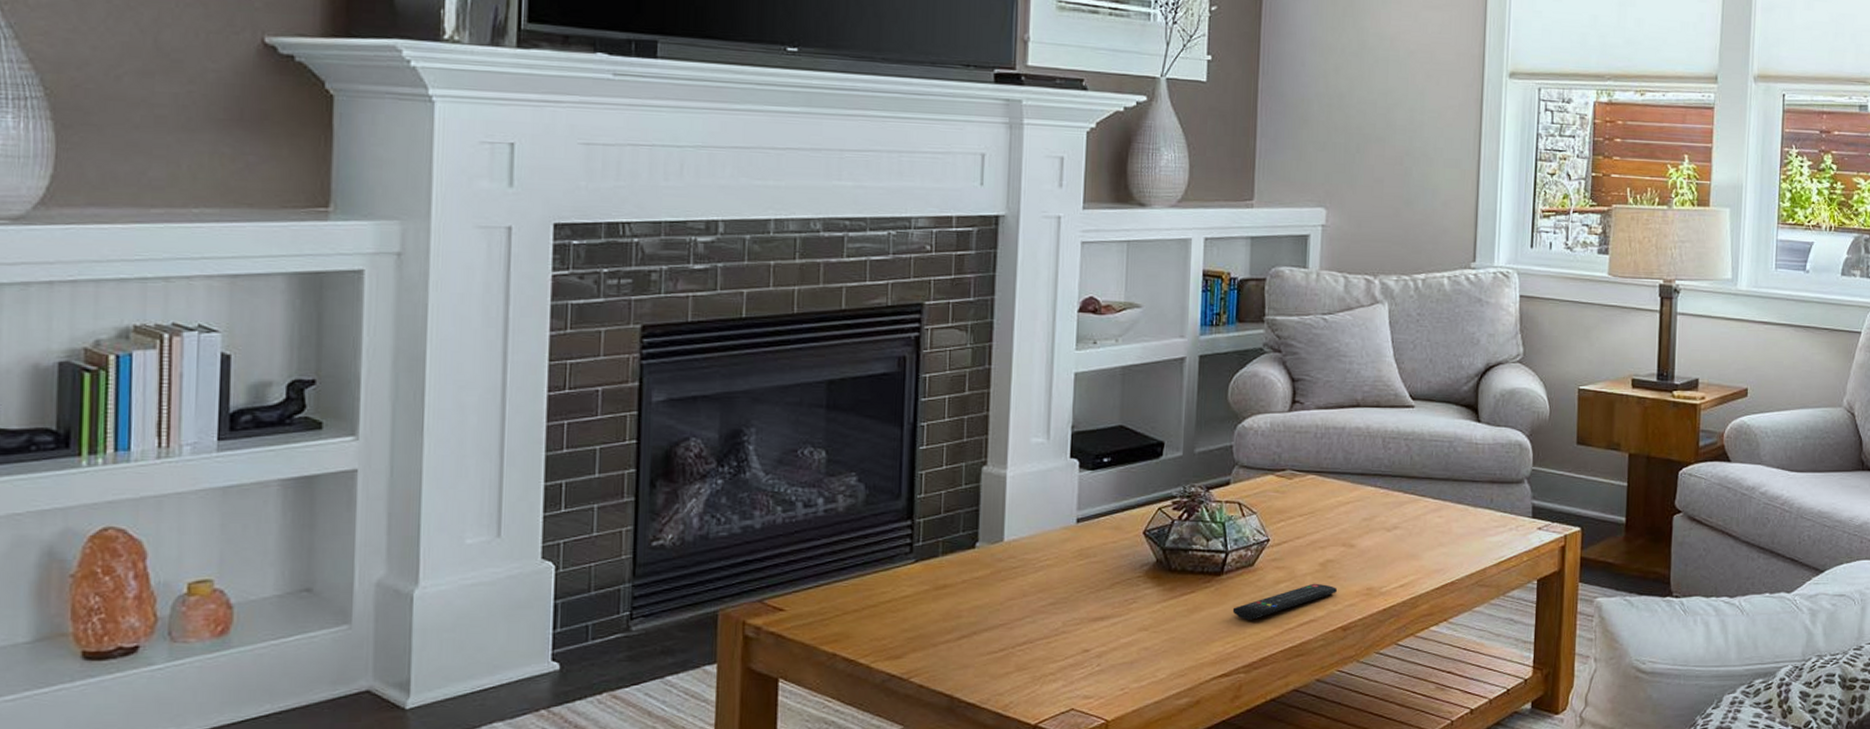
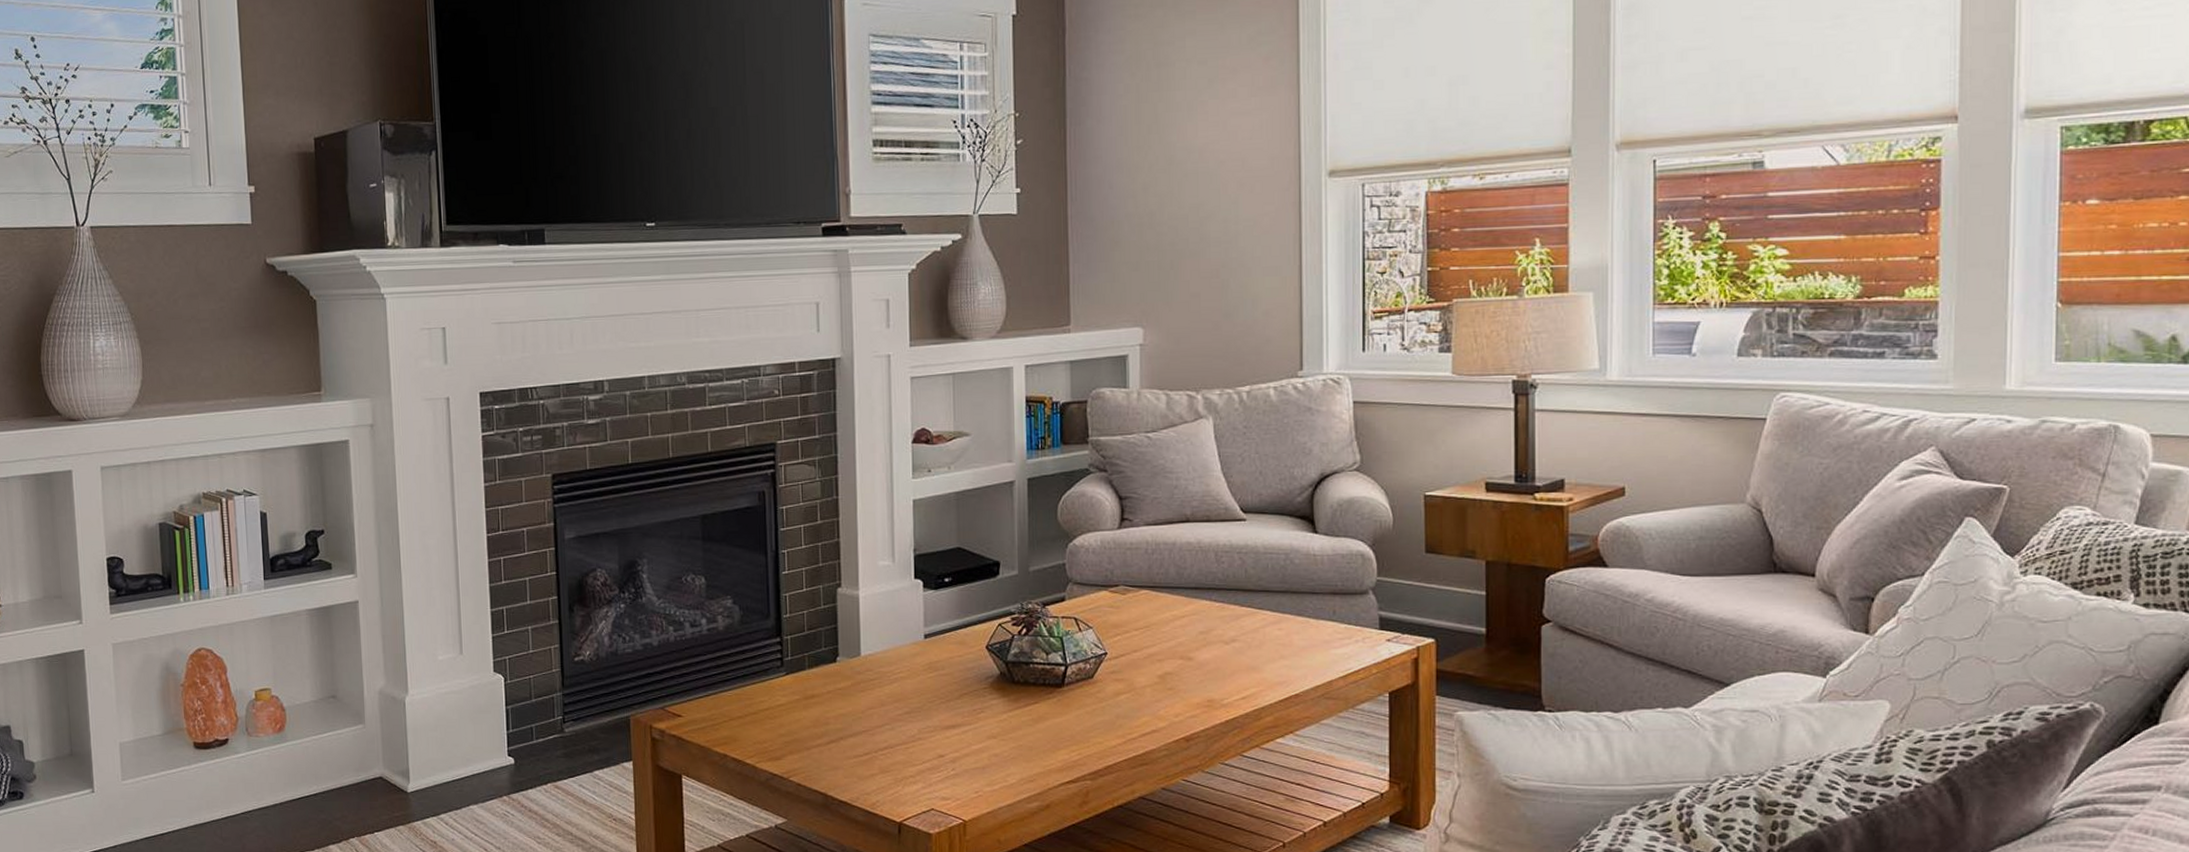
remote control: present [1232,583,1337,620] -> none [1075,695,1177,730]

